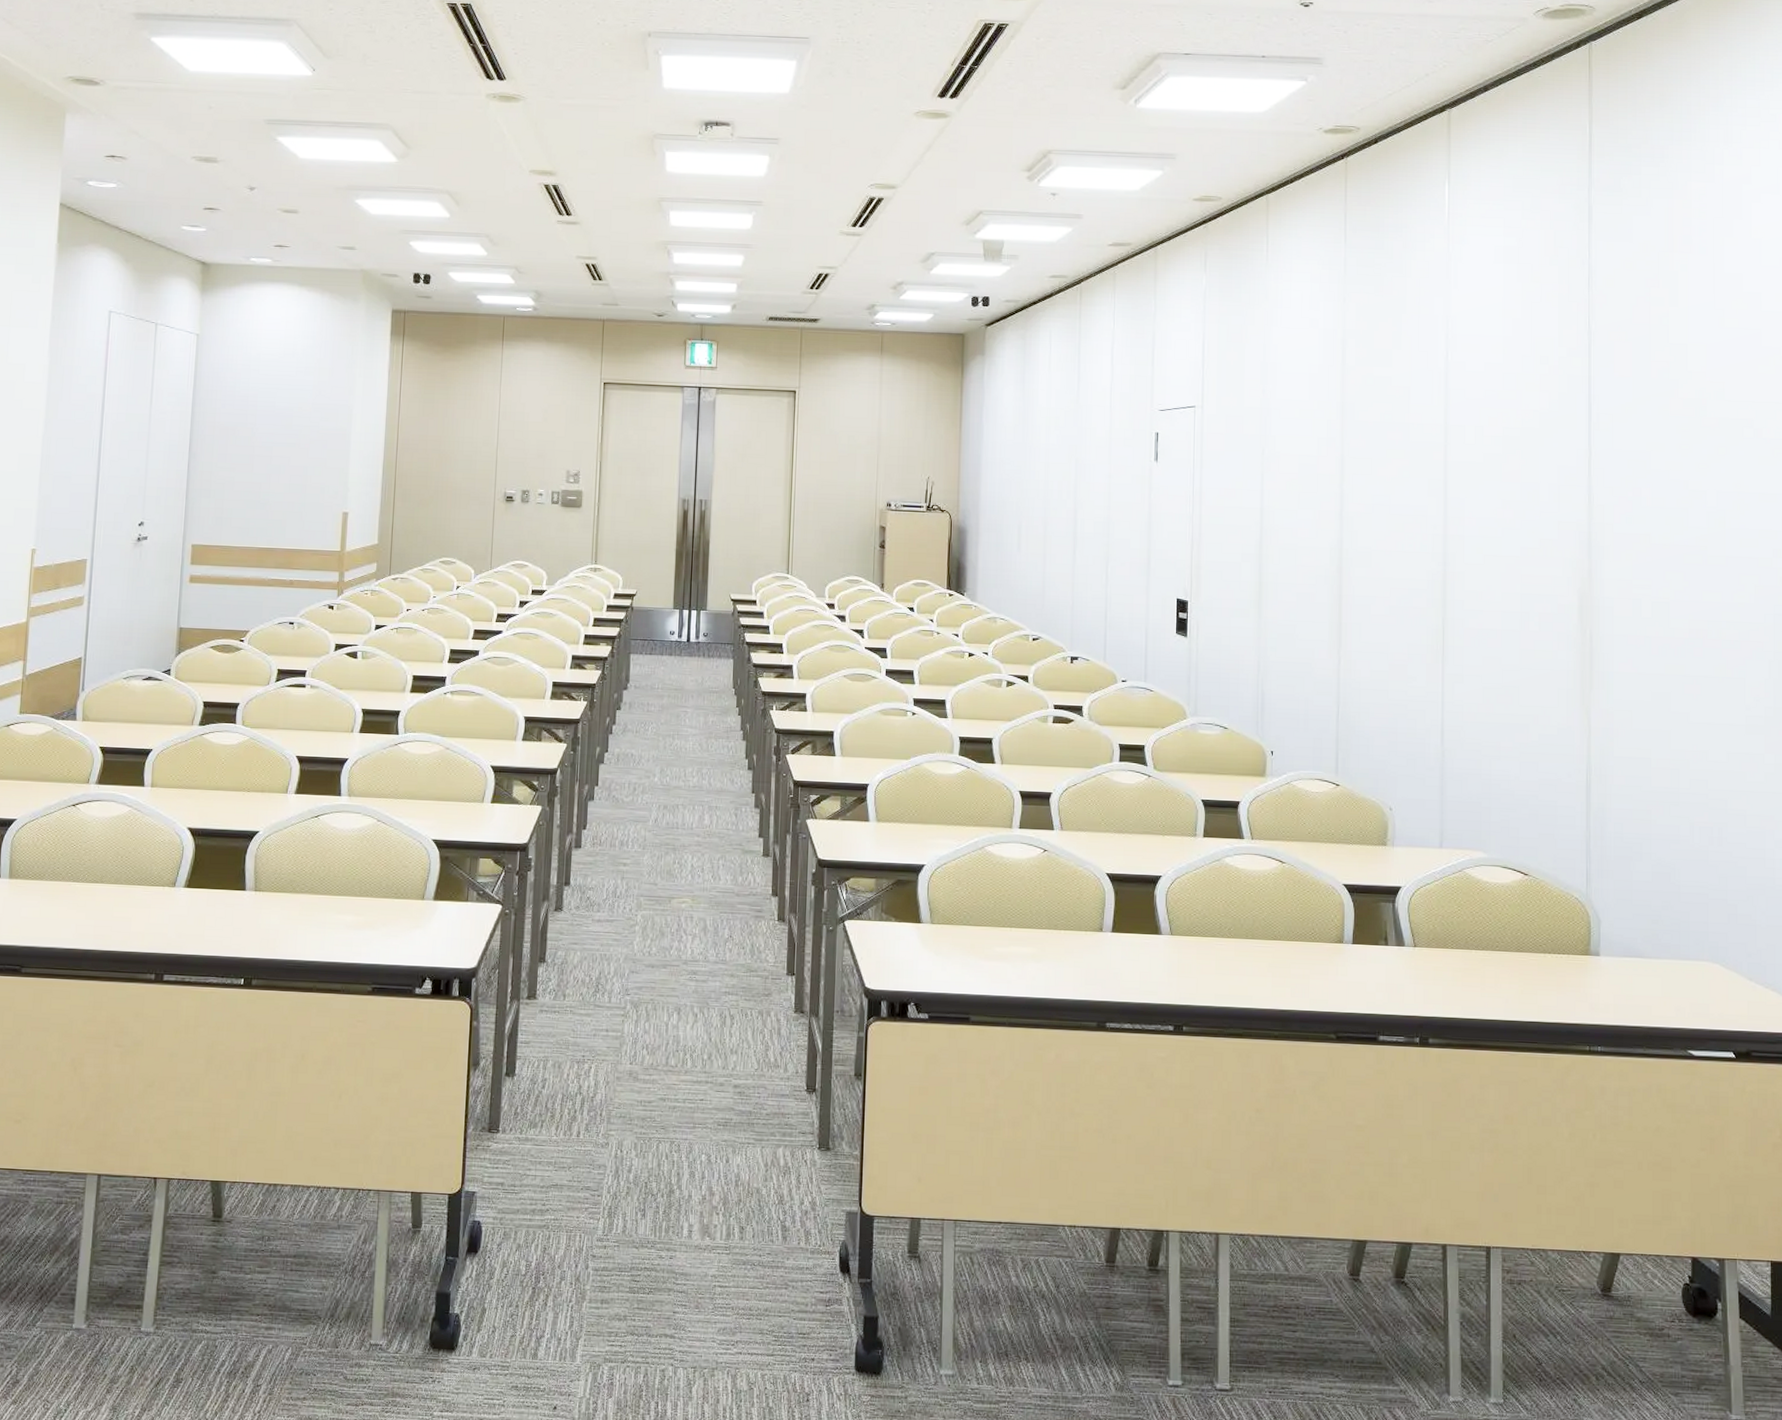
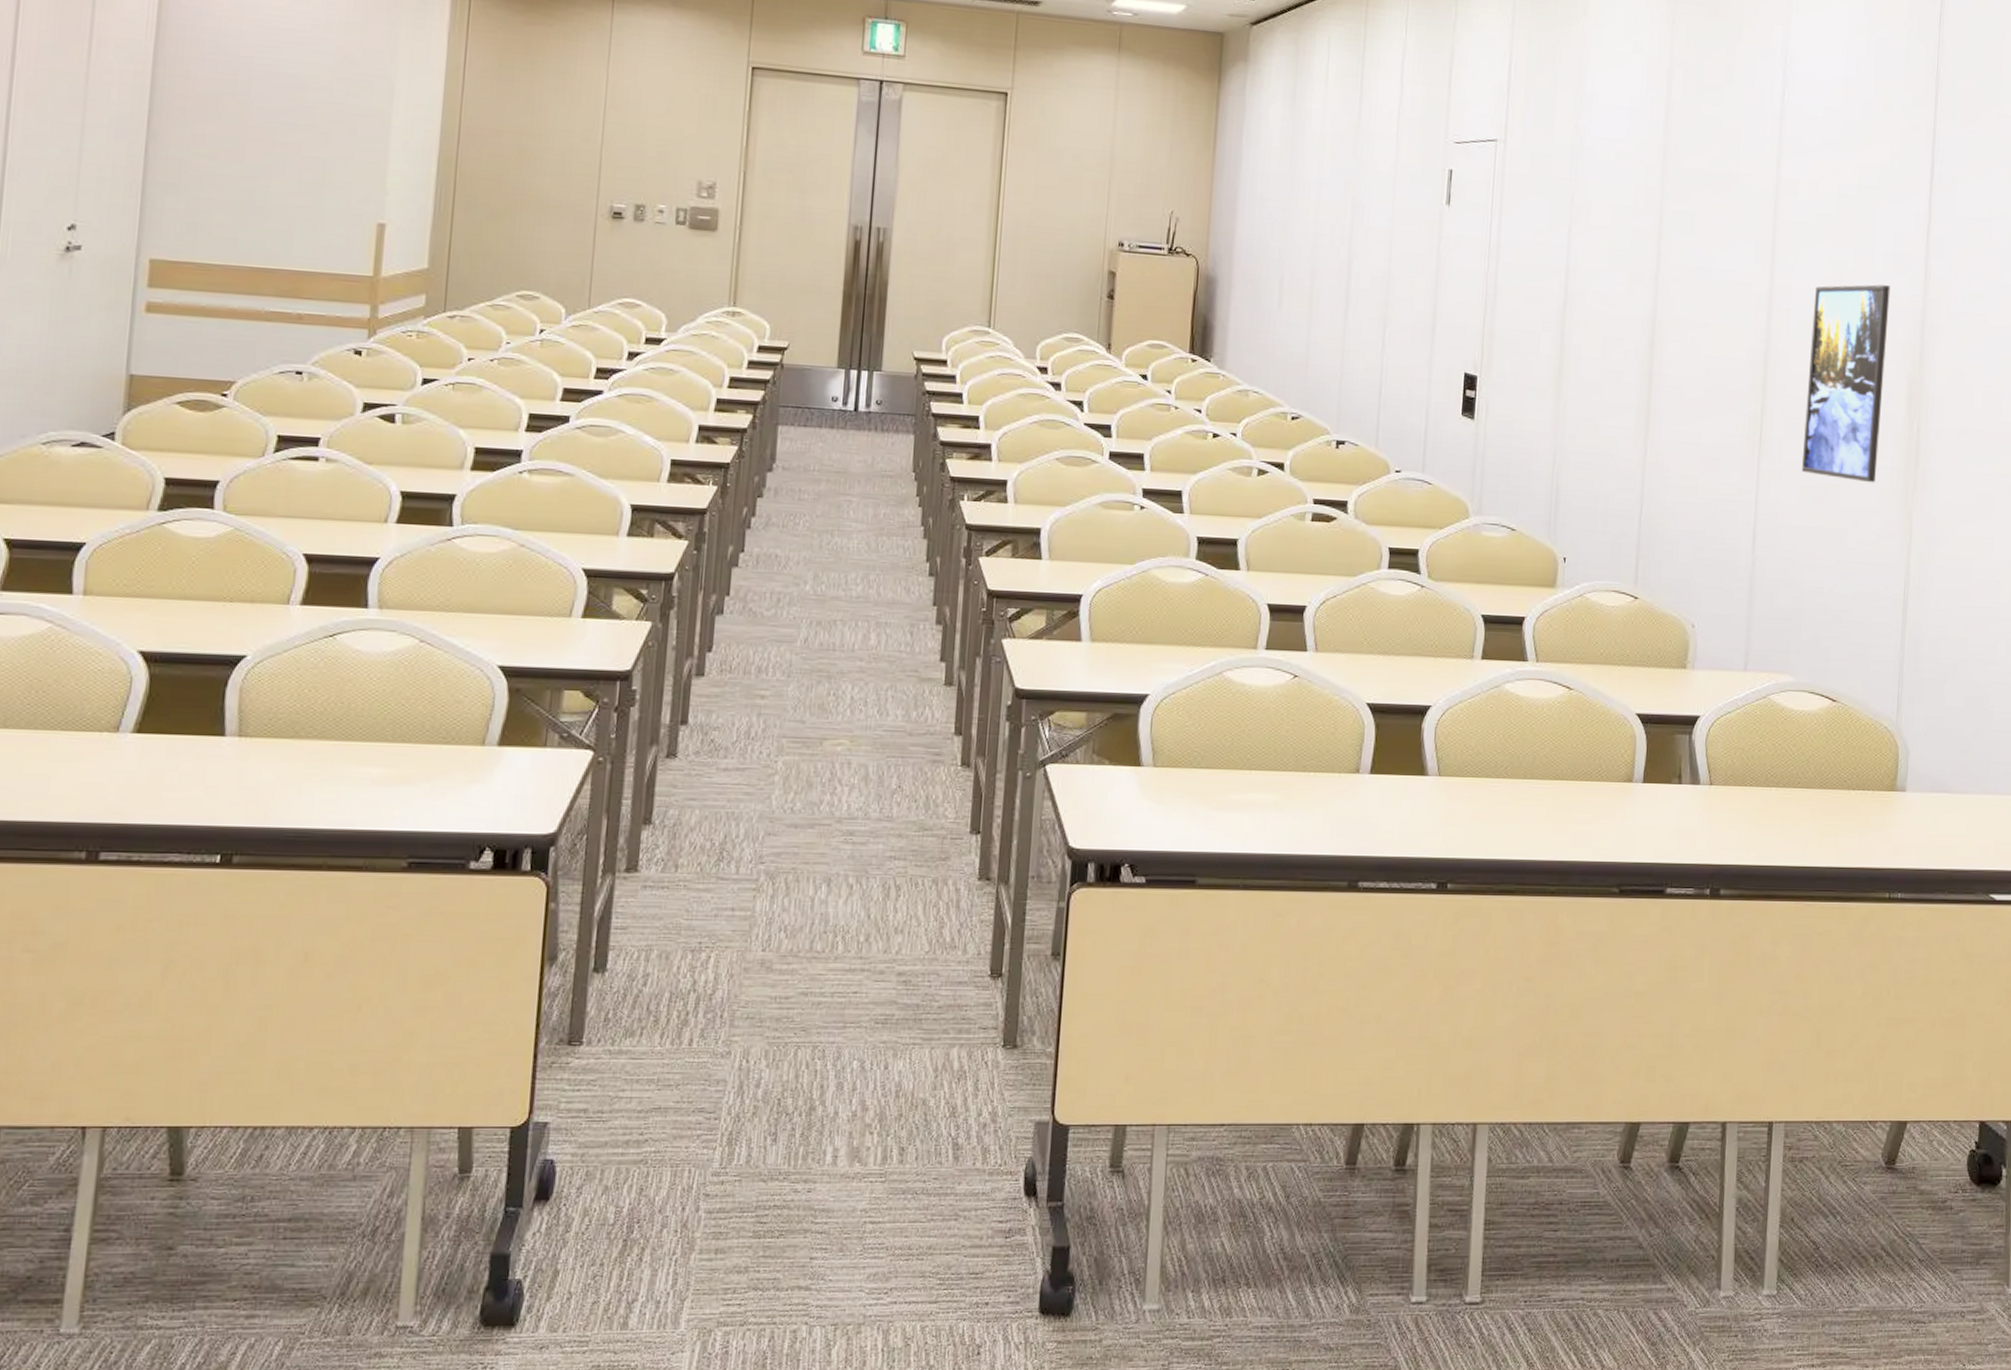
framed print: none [1482,512,1557,684] -> present [1801,284,1891,483]

